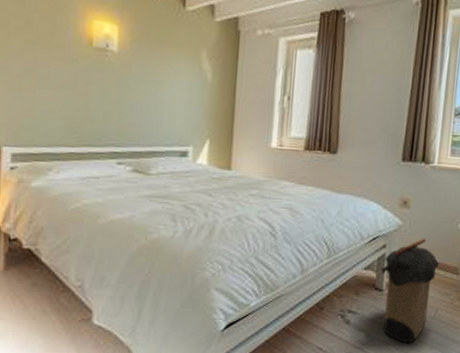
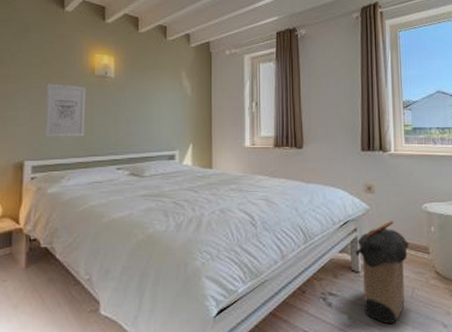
wall art: none [28,52,82,122] -> present [45,83,87,138]

